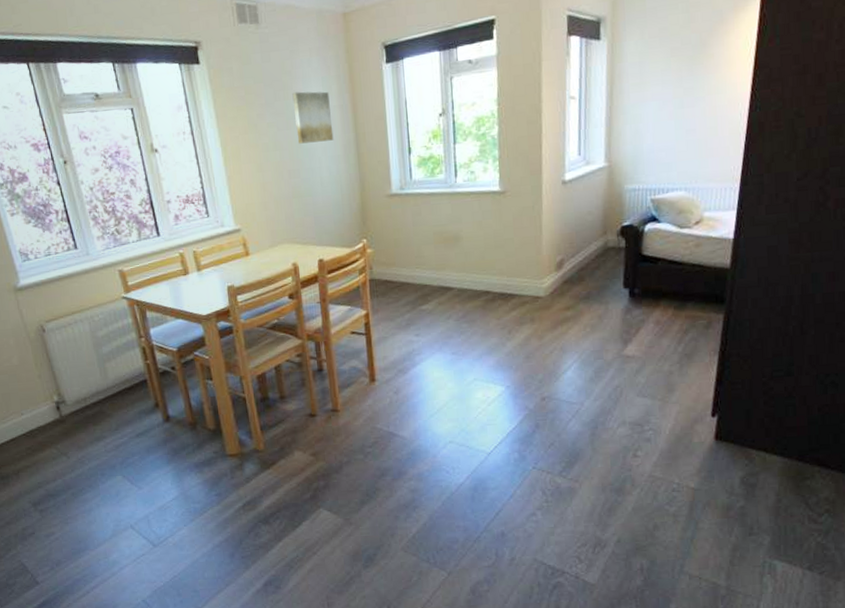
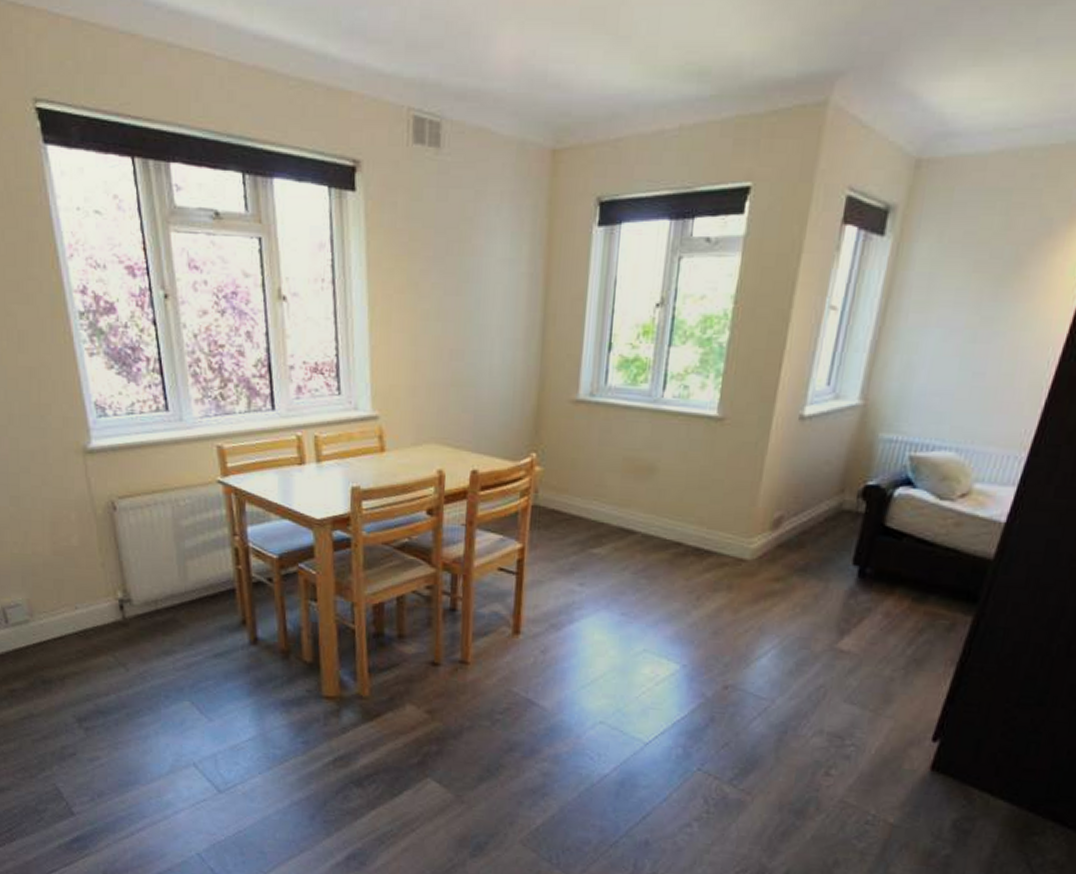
wall art: present [292,91,334,144] -> none [467,247,517,318]

